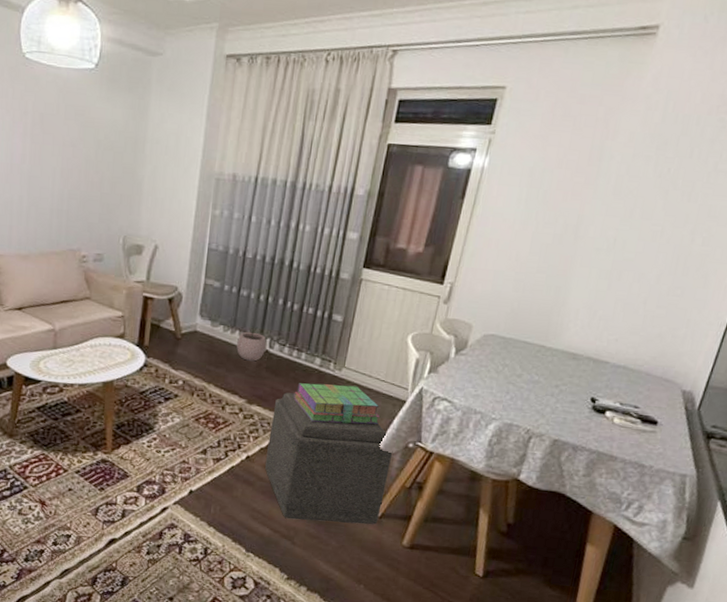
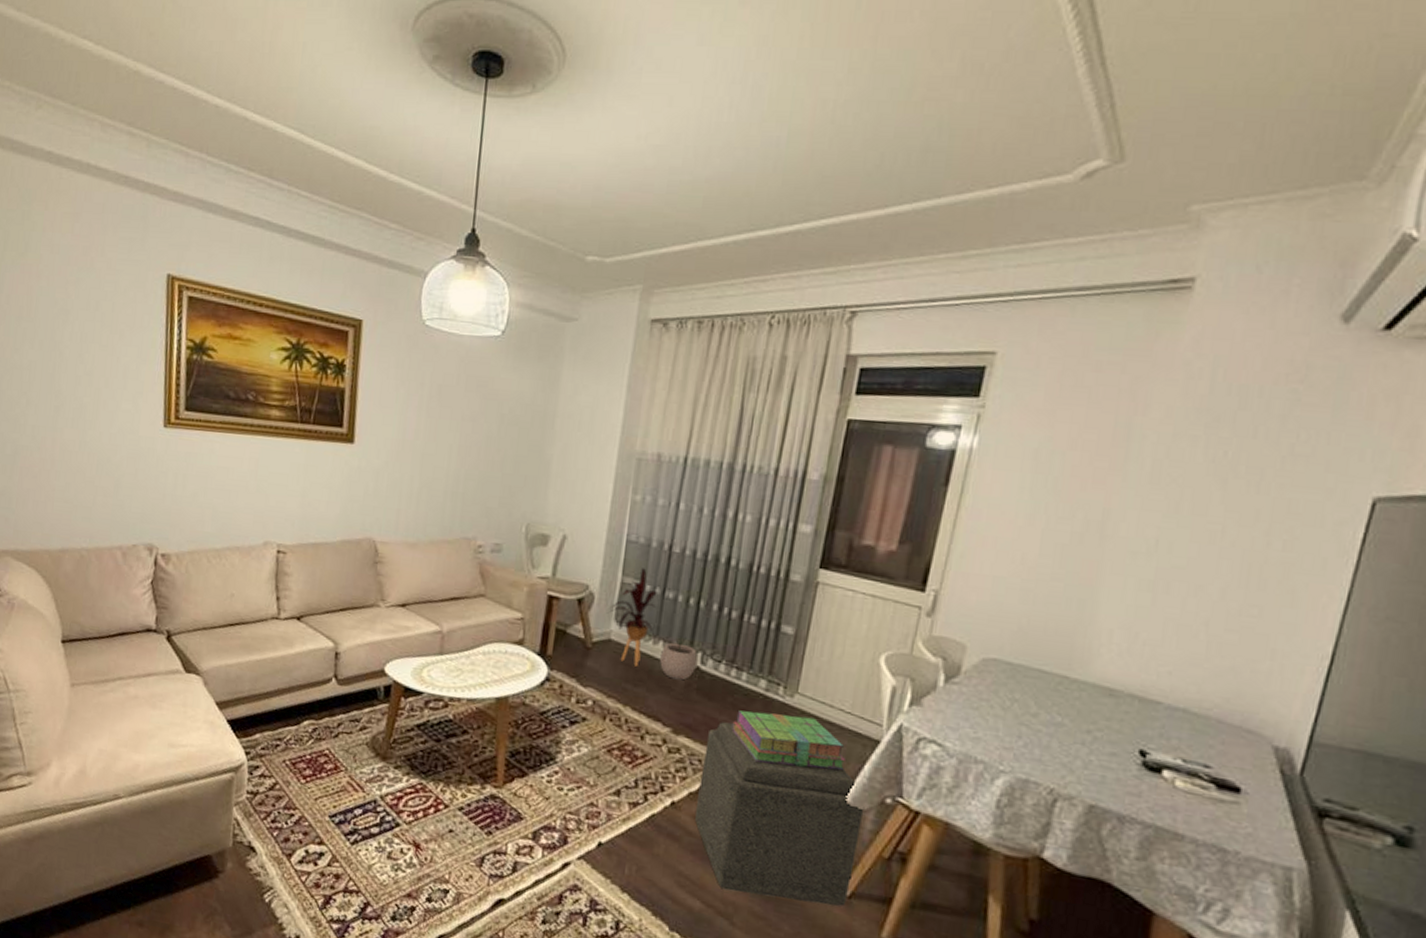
house plant: none [193,271,234,352] -> present [607,568,657,667]

